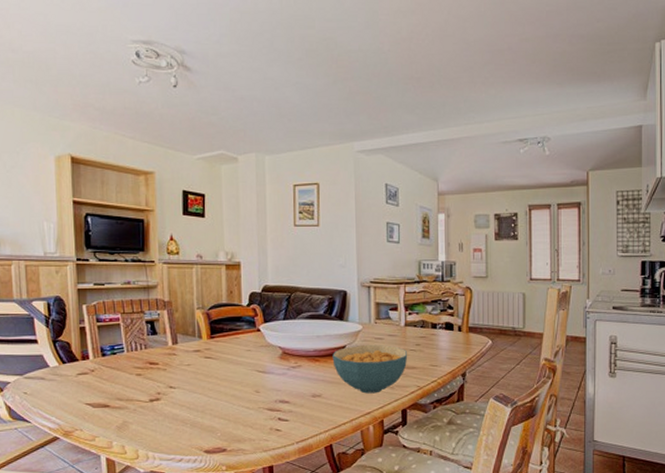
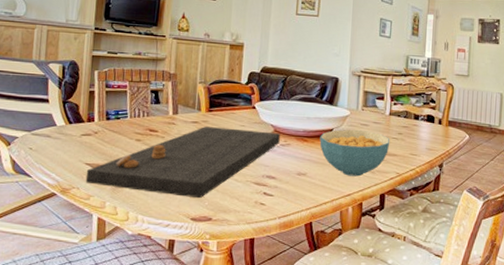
cutting board: none [87,354,290,430] -> present [85,127,280,199]

